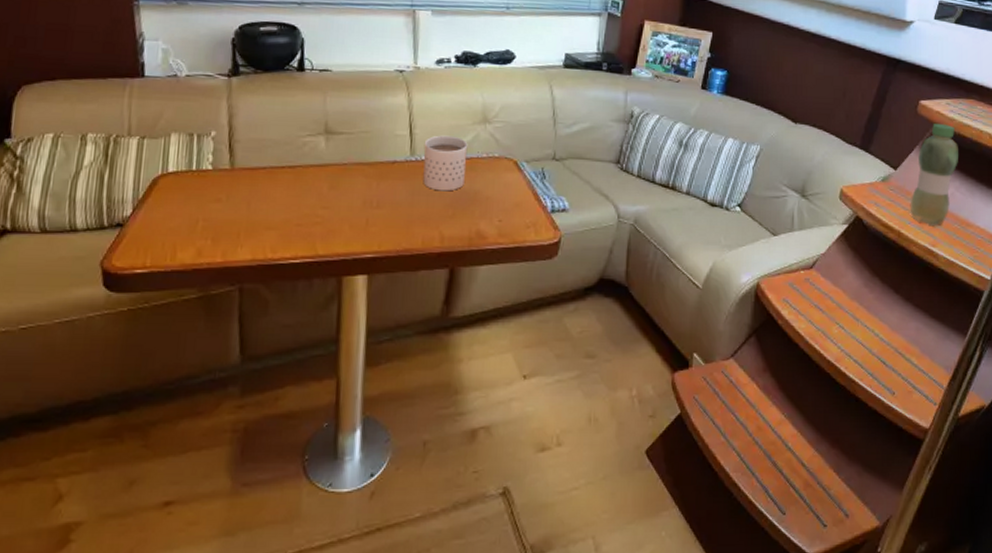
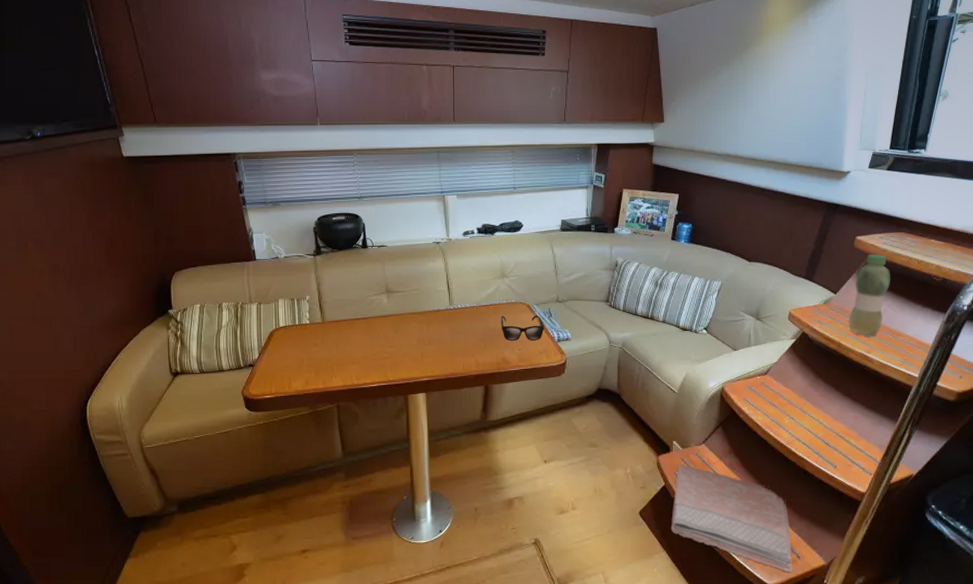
mug: present [423,135,468,192] -> none [459,288,492,330]
sunglasses: none [477,174,535,209] -> present [501,315,544,341]
towel: none [685,386,840,537] -> present [670,465,793,572]

